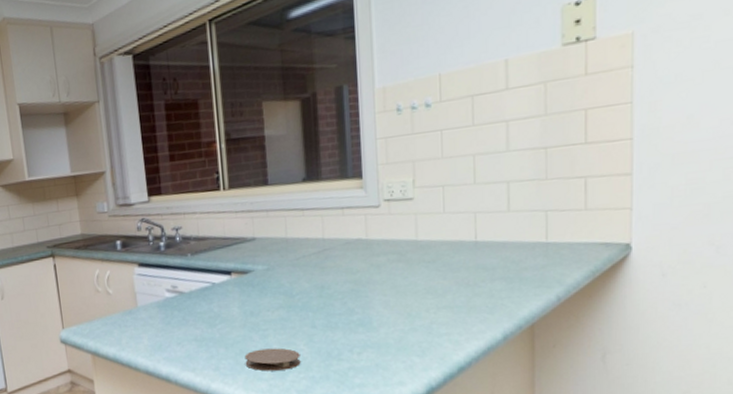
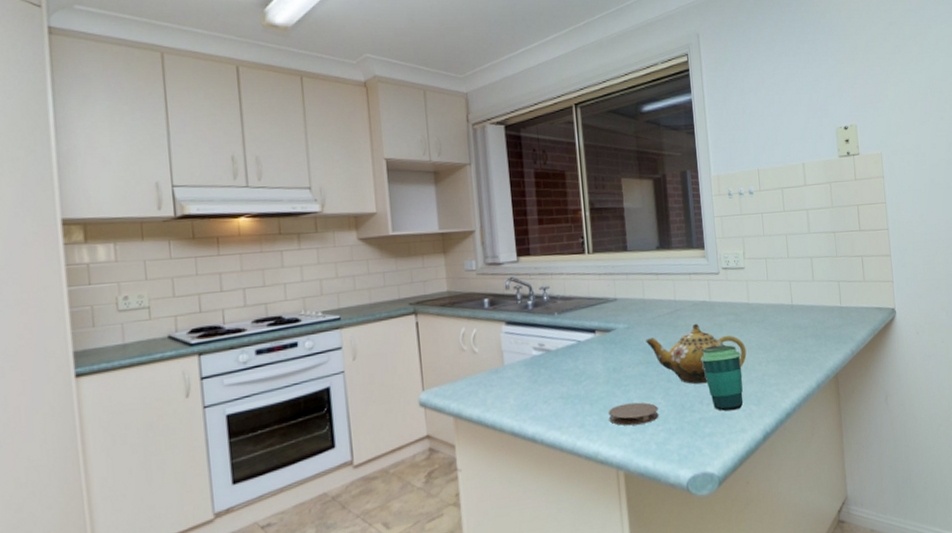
teapot: none [288,264,411,331] -> present [646,323,747,384]
cup: none [352,288,404,362] -> present [700,345,744,411]

